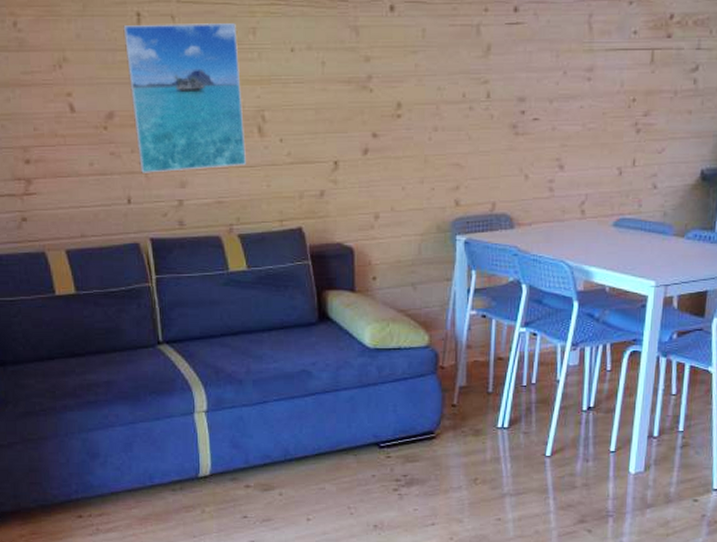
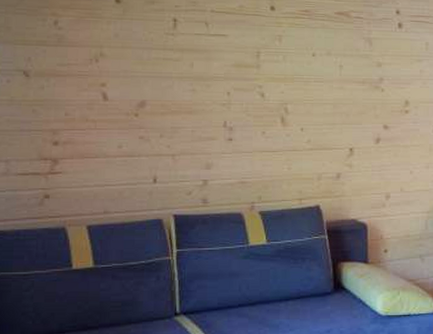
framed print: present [123,23,246,173] -> none [160,28,269,156]

